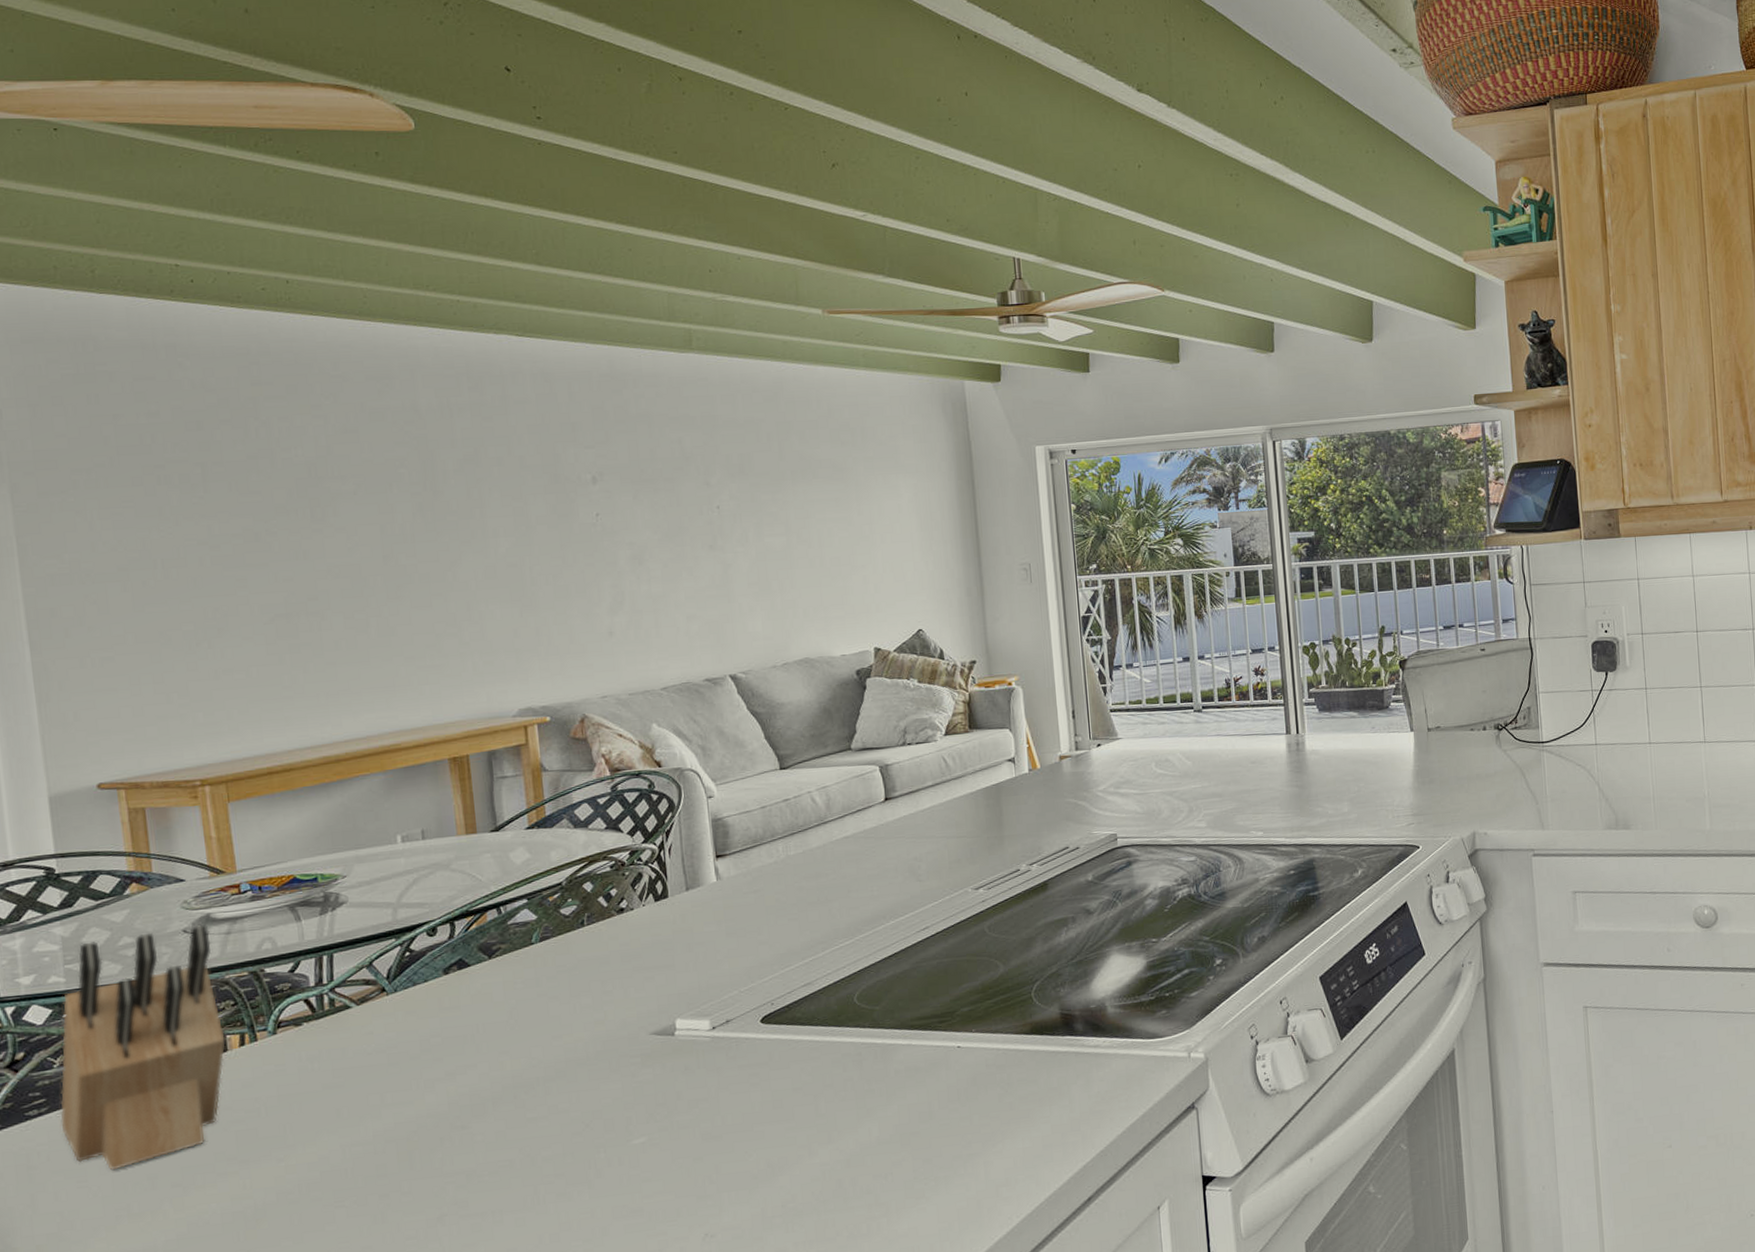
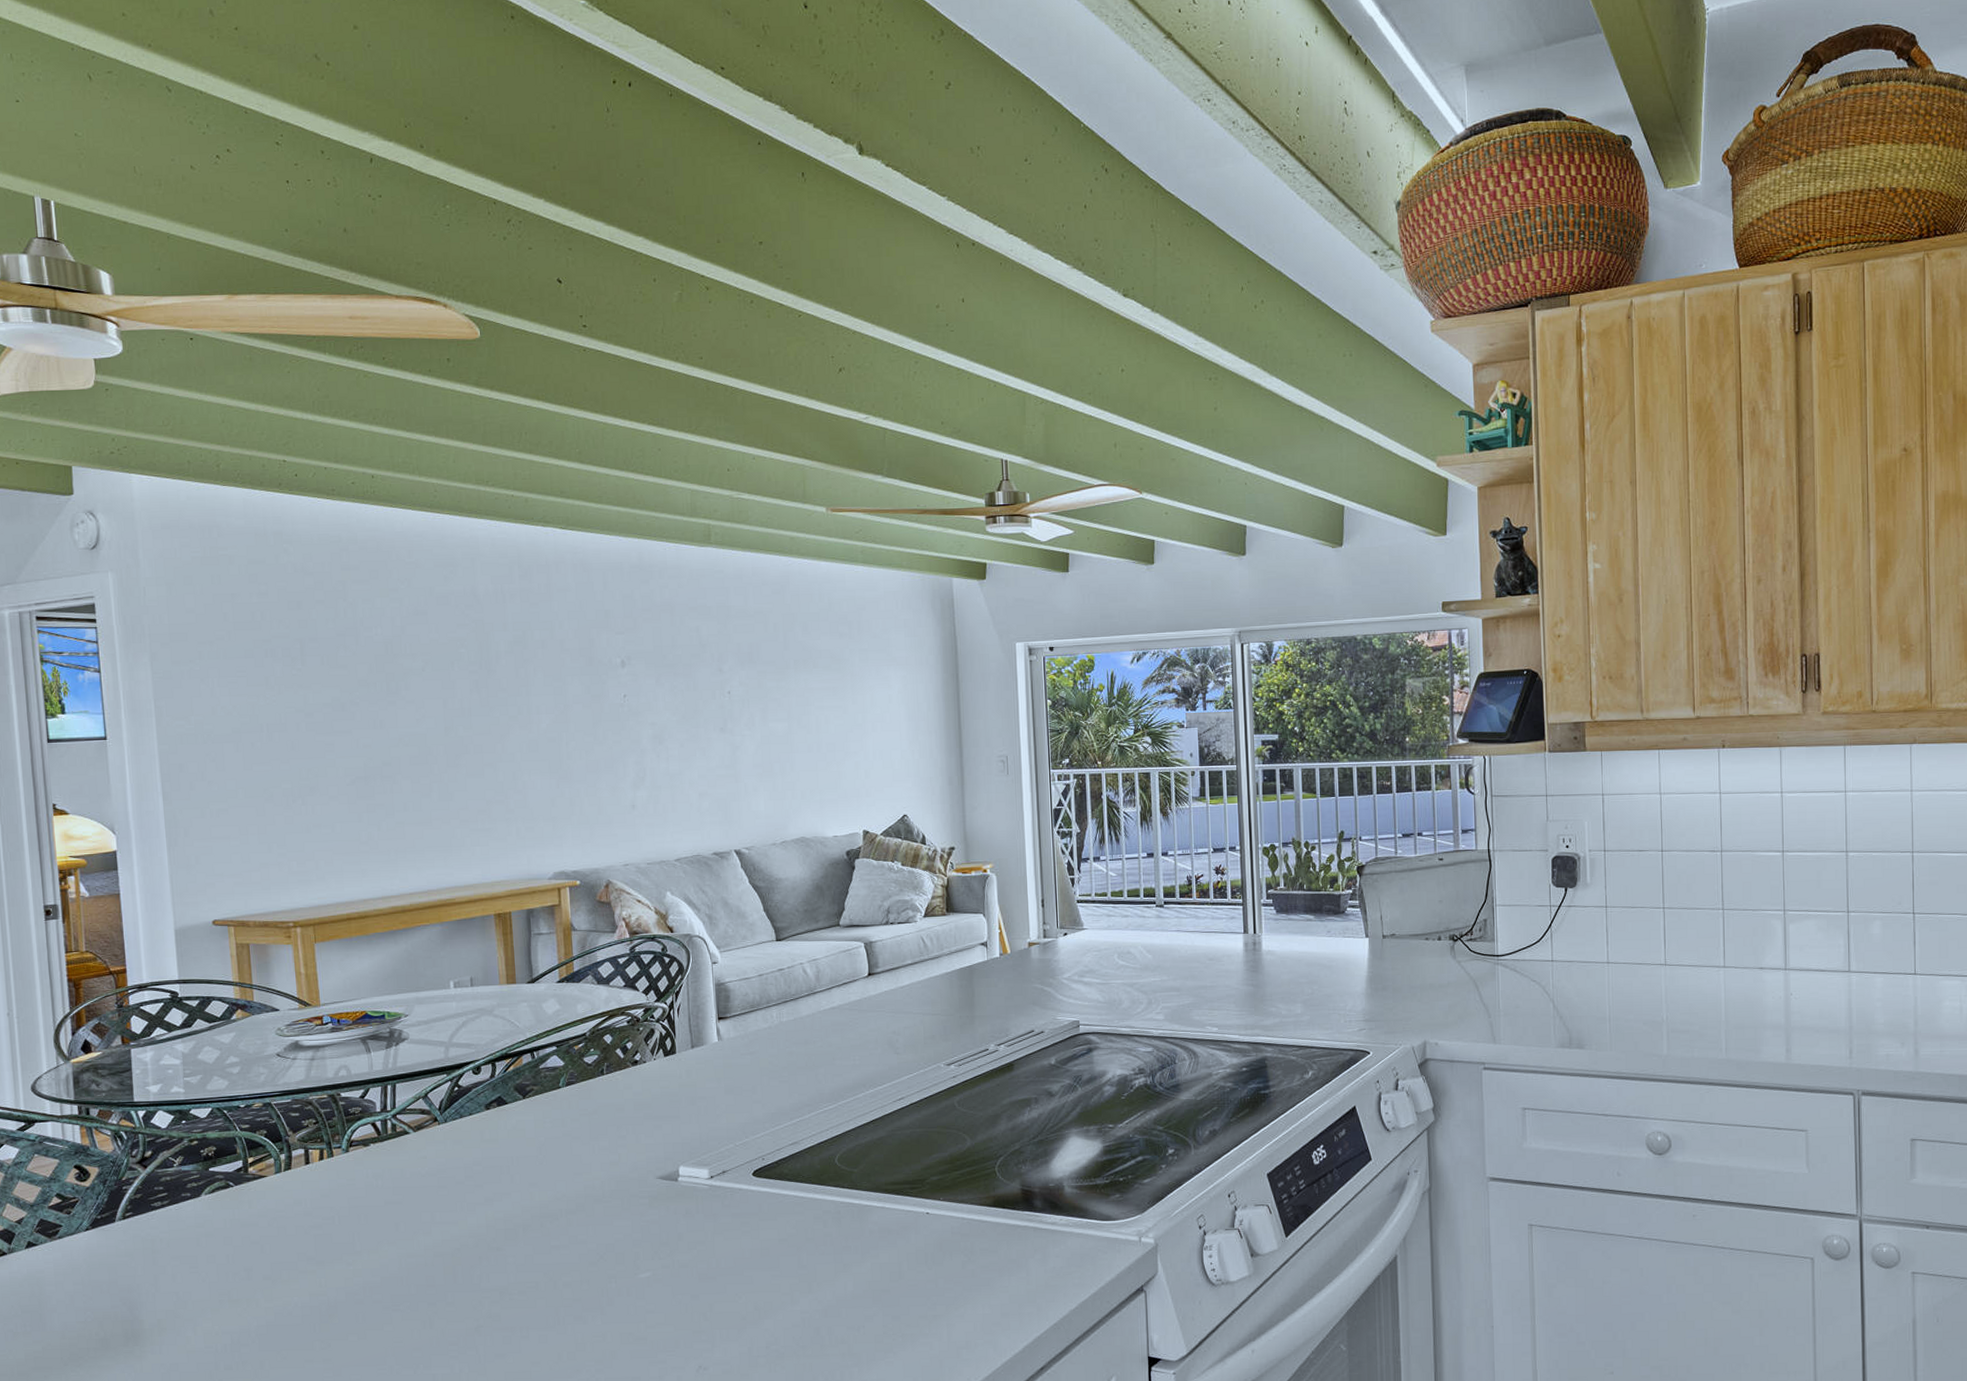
knife block: present [60,924,226,1171] -> none [178,1049,308,1260]

